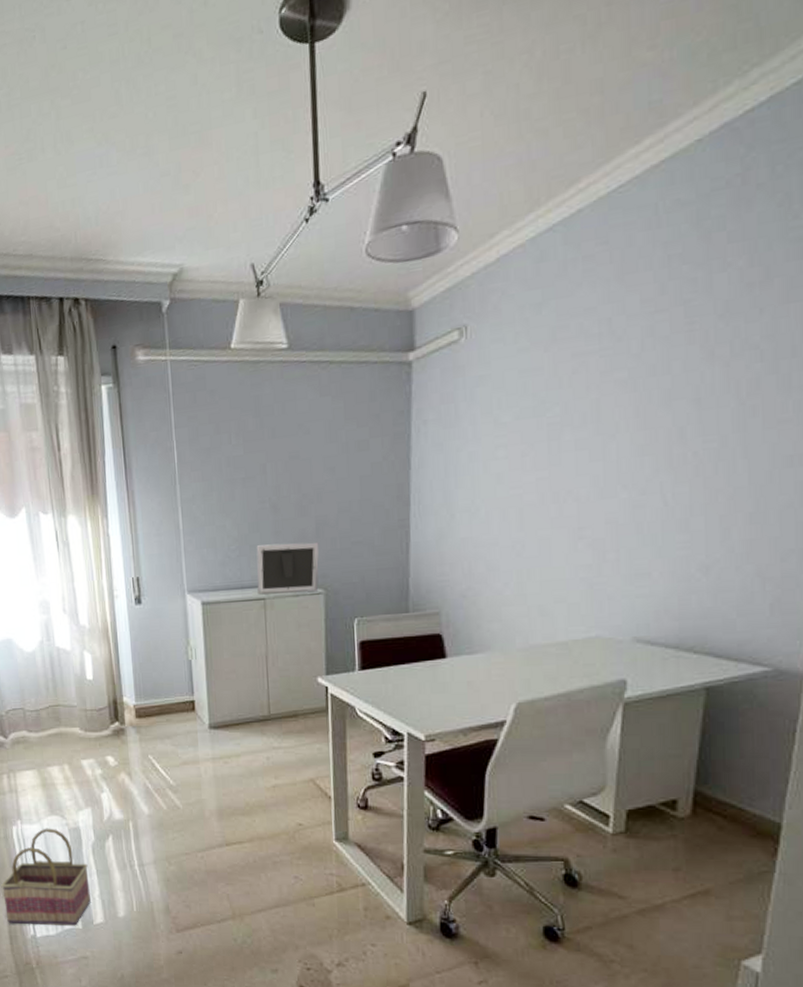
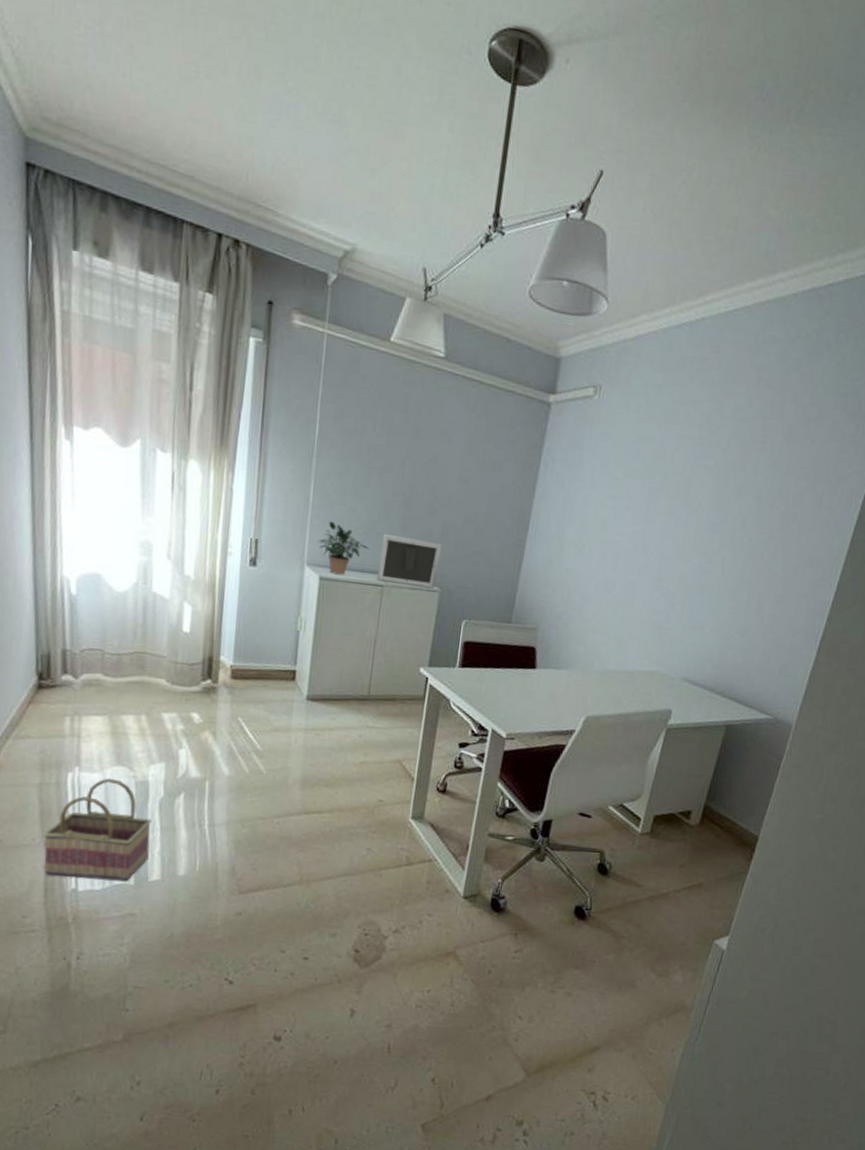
potted plant: none [194,543,245,597] -> present [318,520,369,575]

